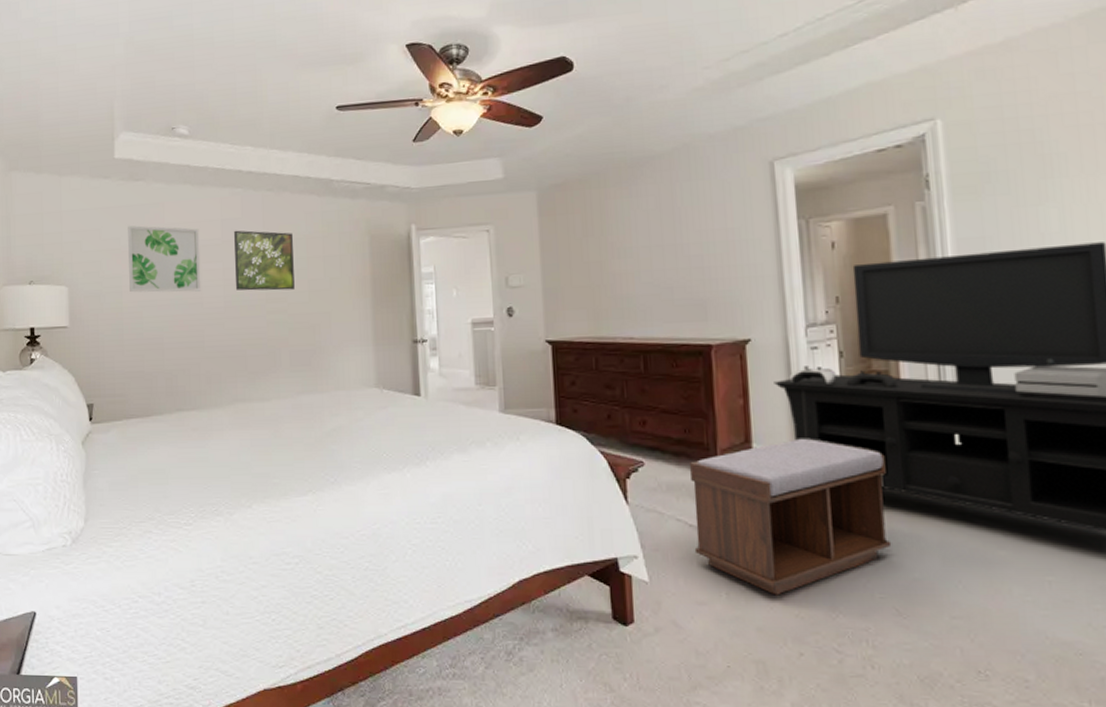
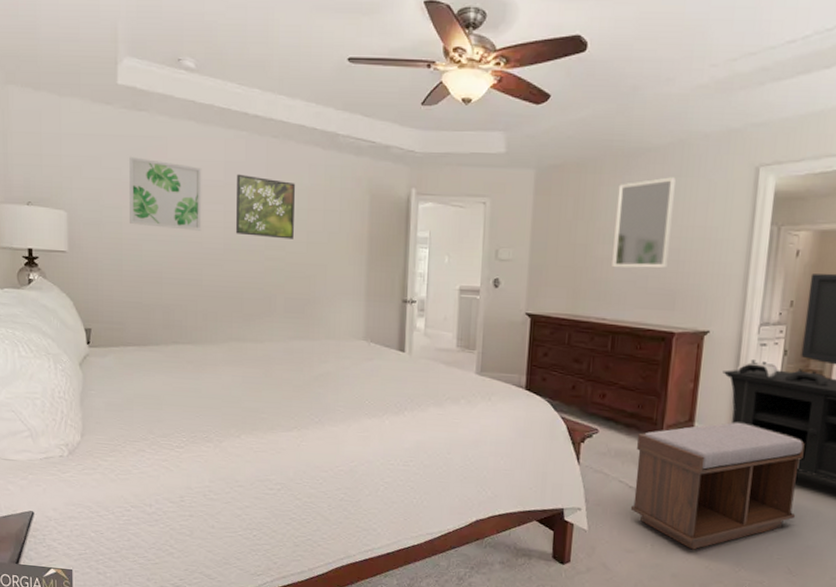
home mirror: none [626,182,692,283] -> present [612,177,676,269]

